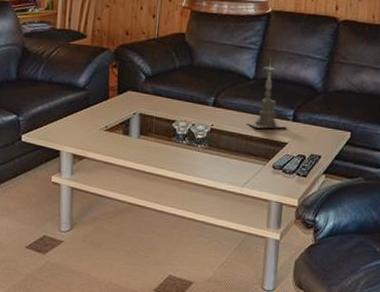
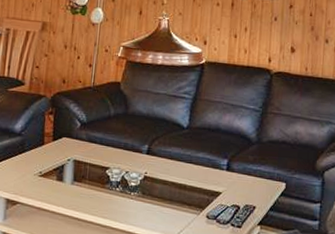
candle holder: present [246,58,288,129] -> none [179,108,222,178]

